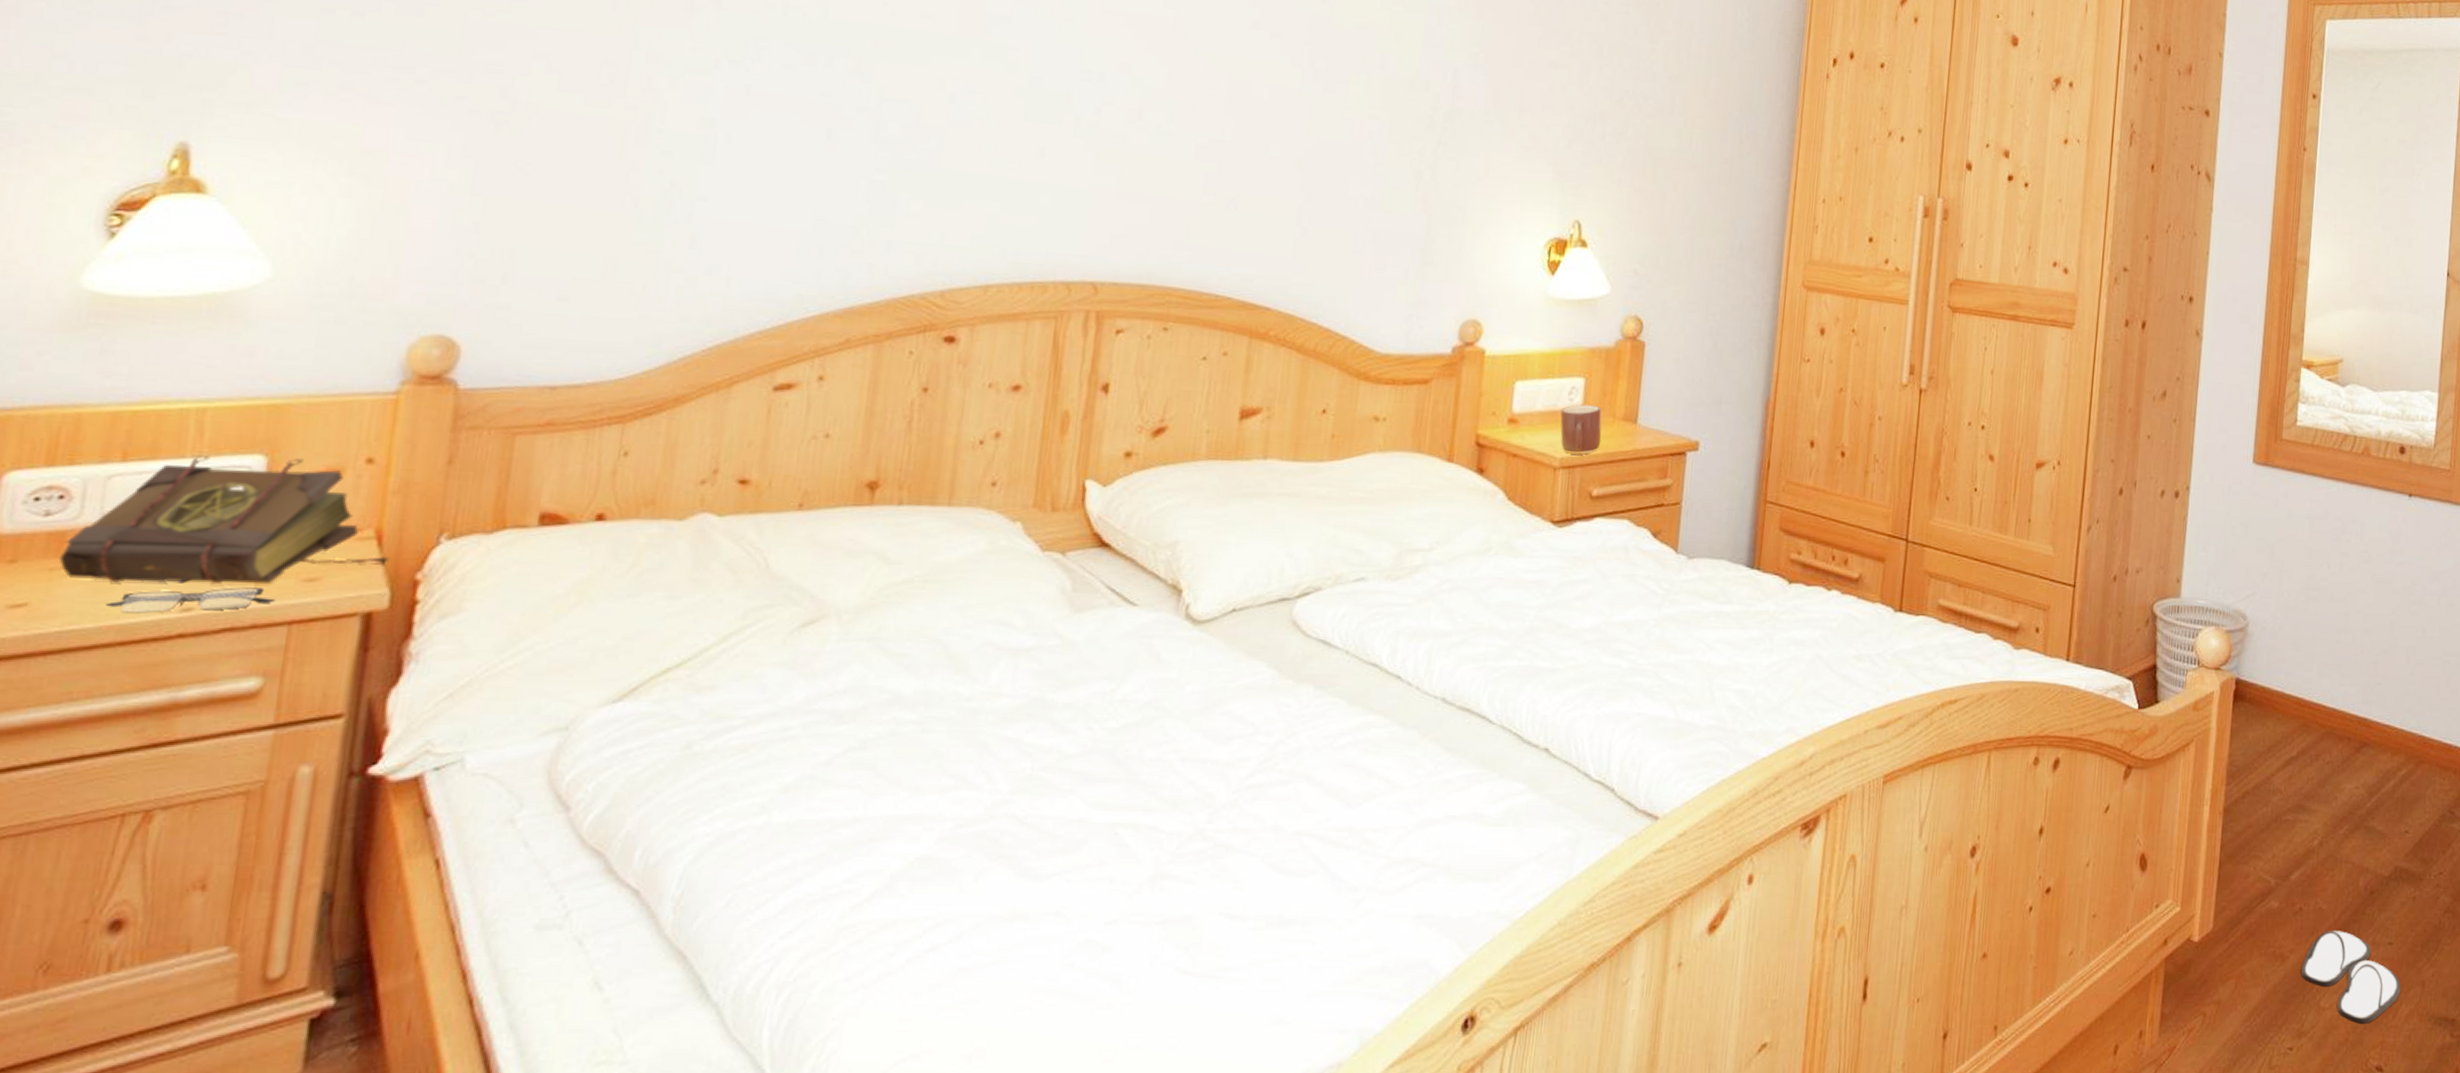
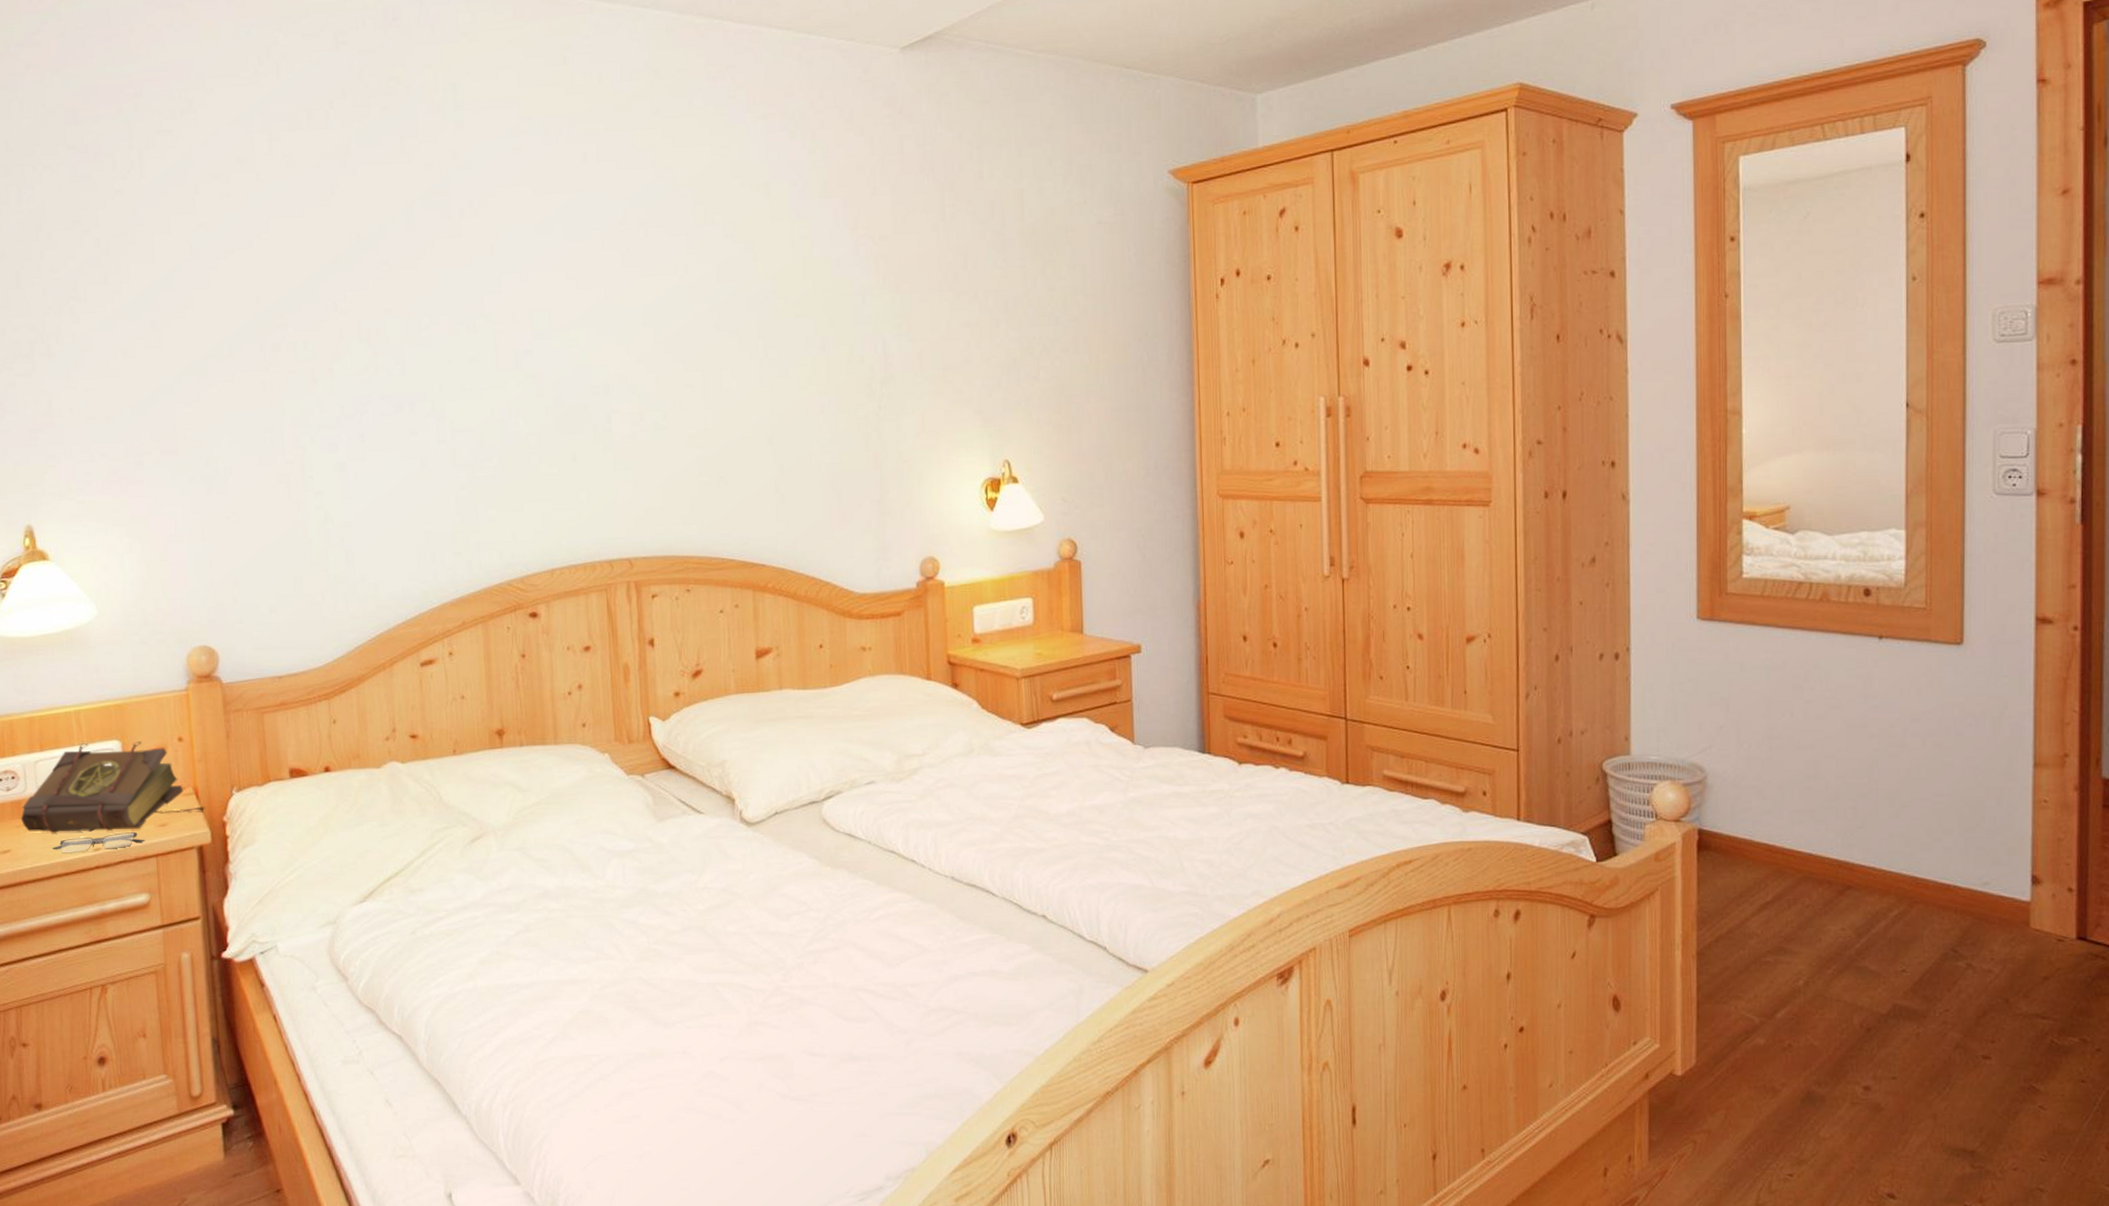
mug: present [1560,404,1602,455] -> none [1016,621,1054,665]
slippers: present [2301,931,2401,1025] -> none [1795,1066,1909,1155]

